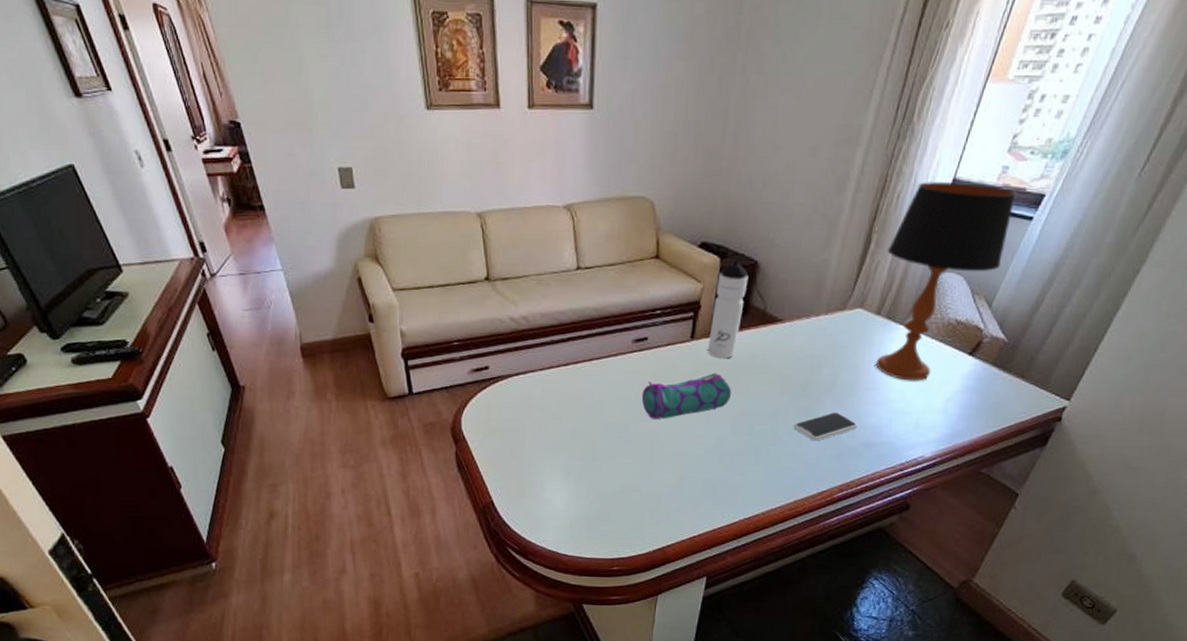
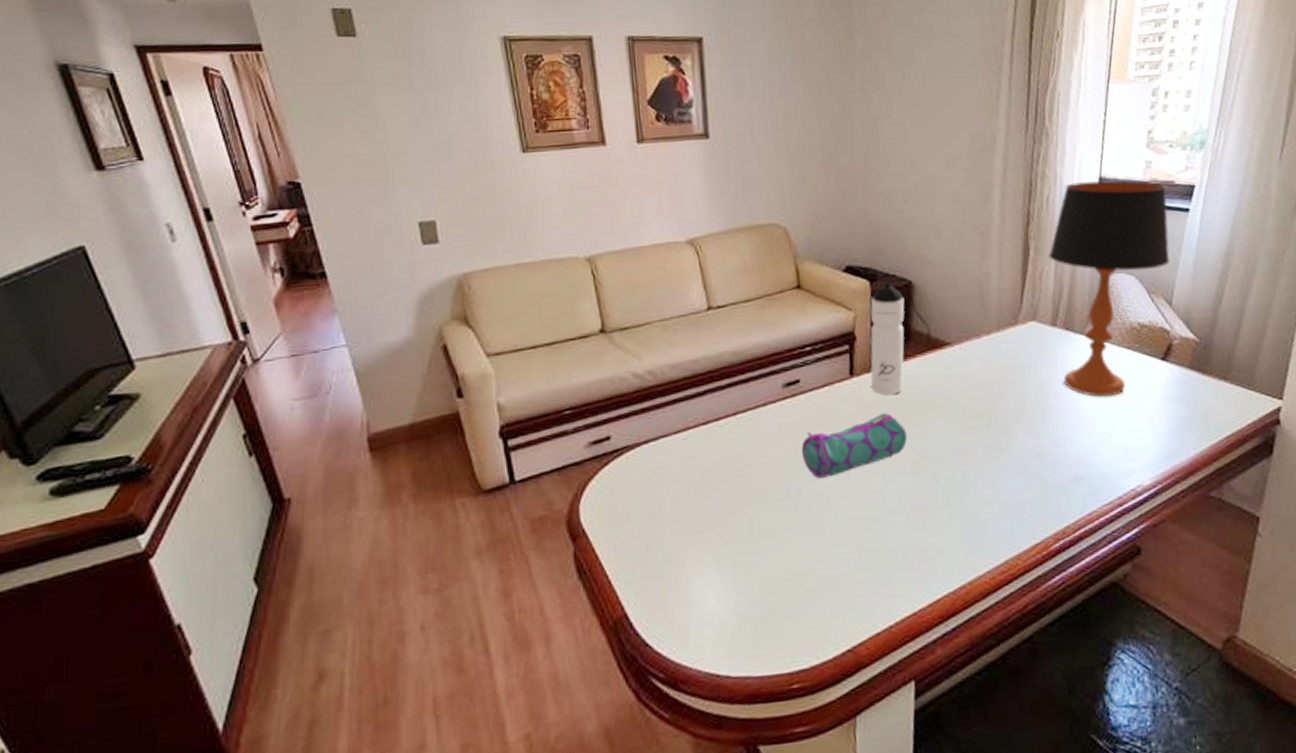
smartphone: present [793,411,858,441] -> none [985,442,1060,482]

